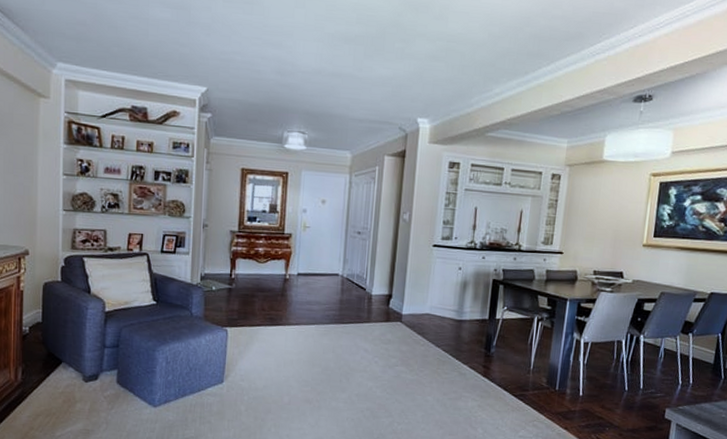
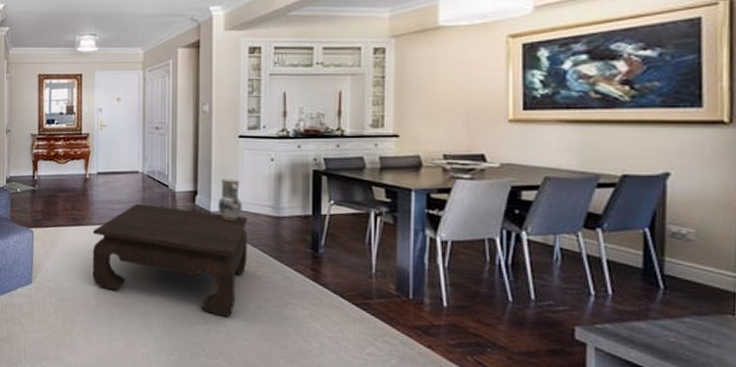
coffee table: none [286,305,435,409] -> present [92,203,248,317]
vase: none [409,284,431,323] -> present [218,179,242,221]

